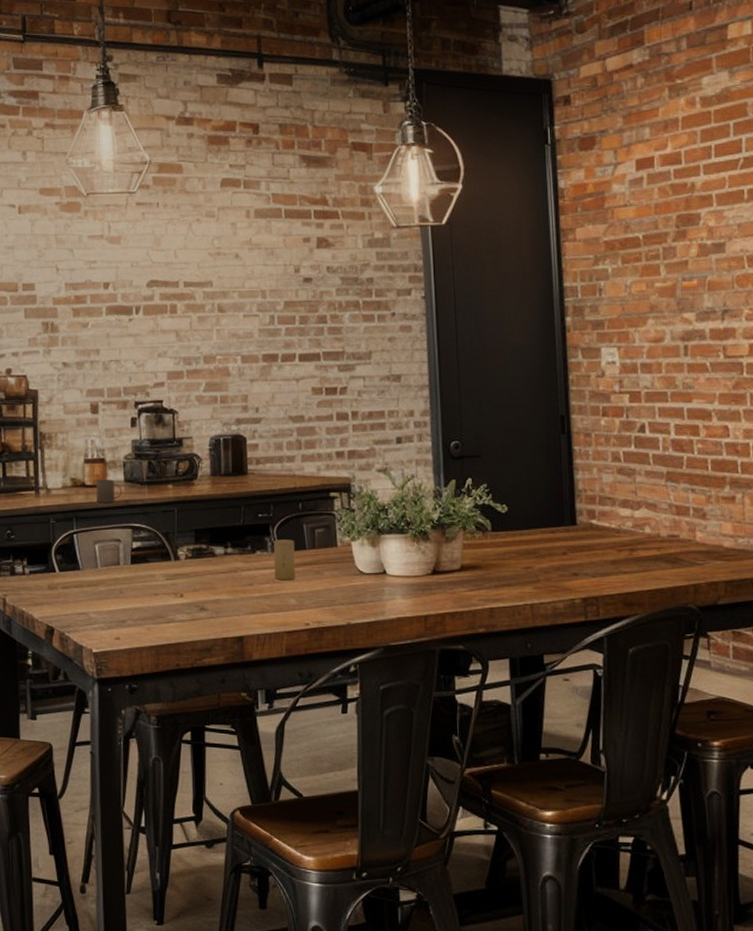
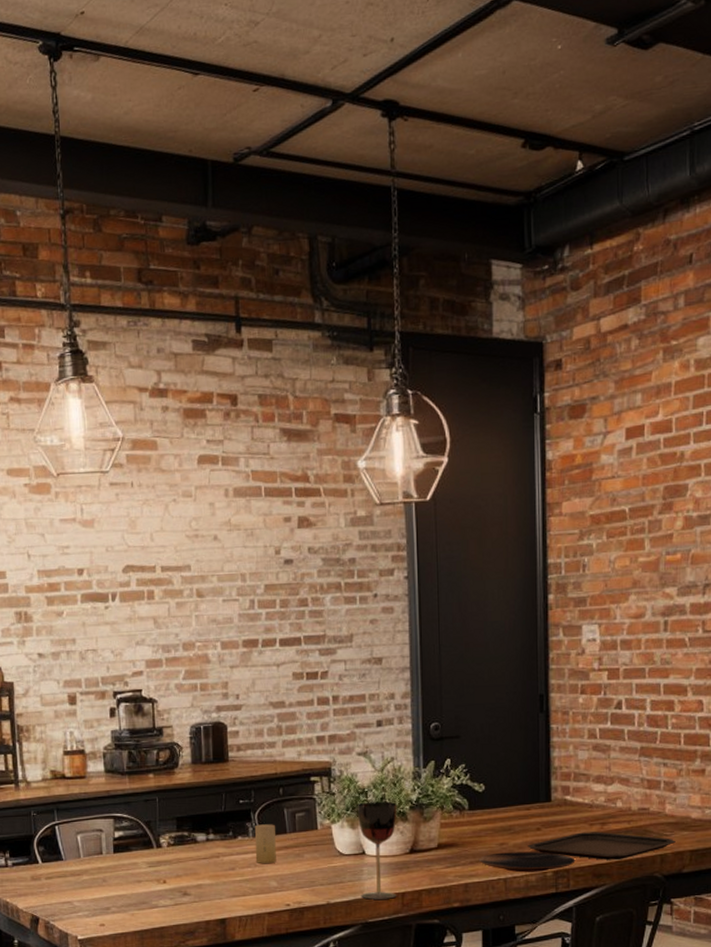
mug: present [96,479,123,503] -> none [76,770,103,794]
wineglass: none [377,520,420,622] -> present [357,801,397,900]
plate: none [503,576,605,599] -> present [478,851,576,873]
tray: none [554,558,709,588] -> present [528,831,676,860]

